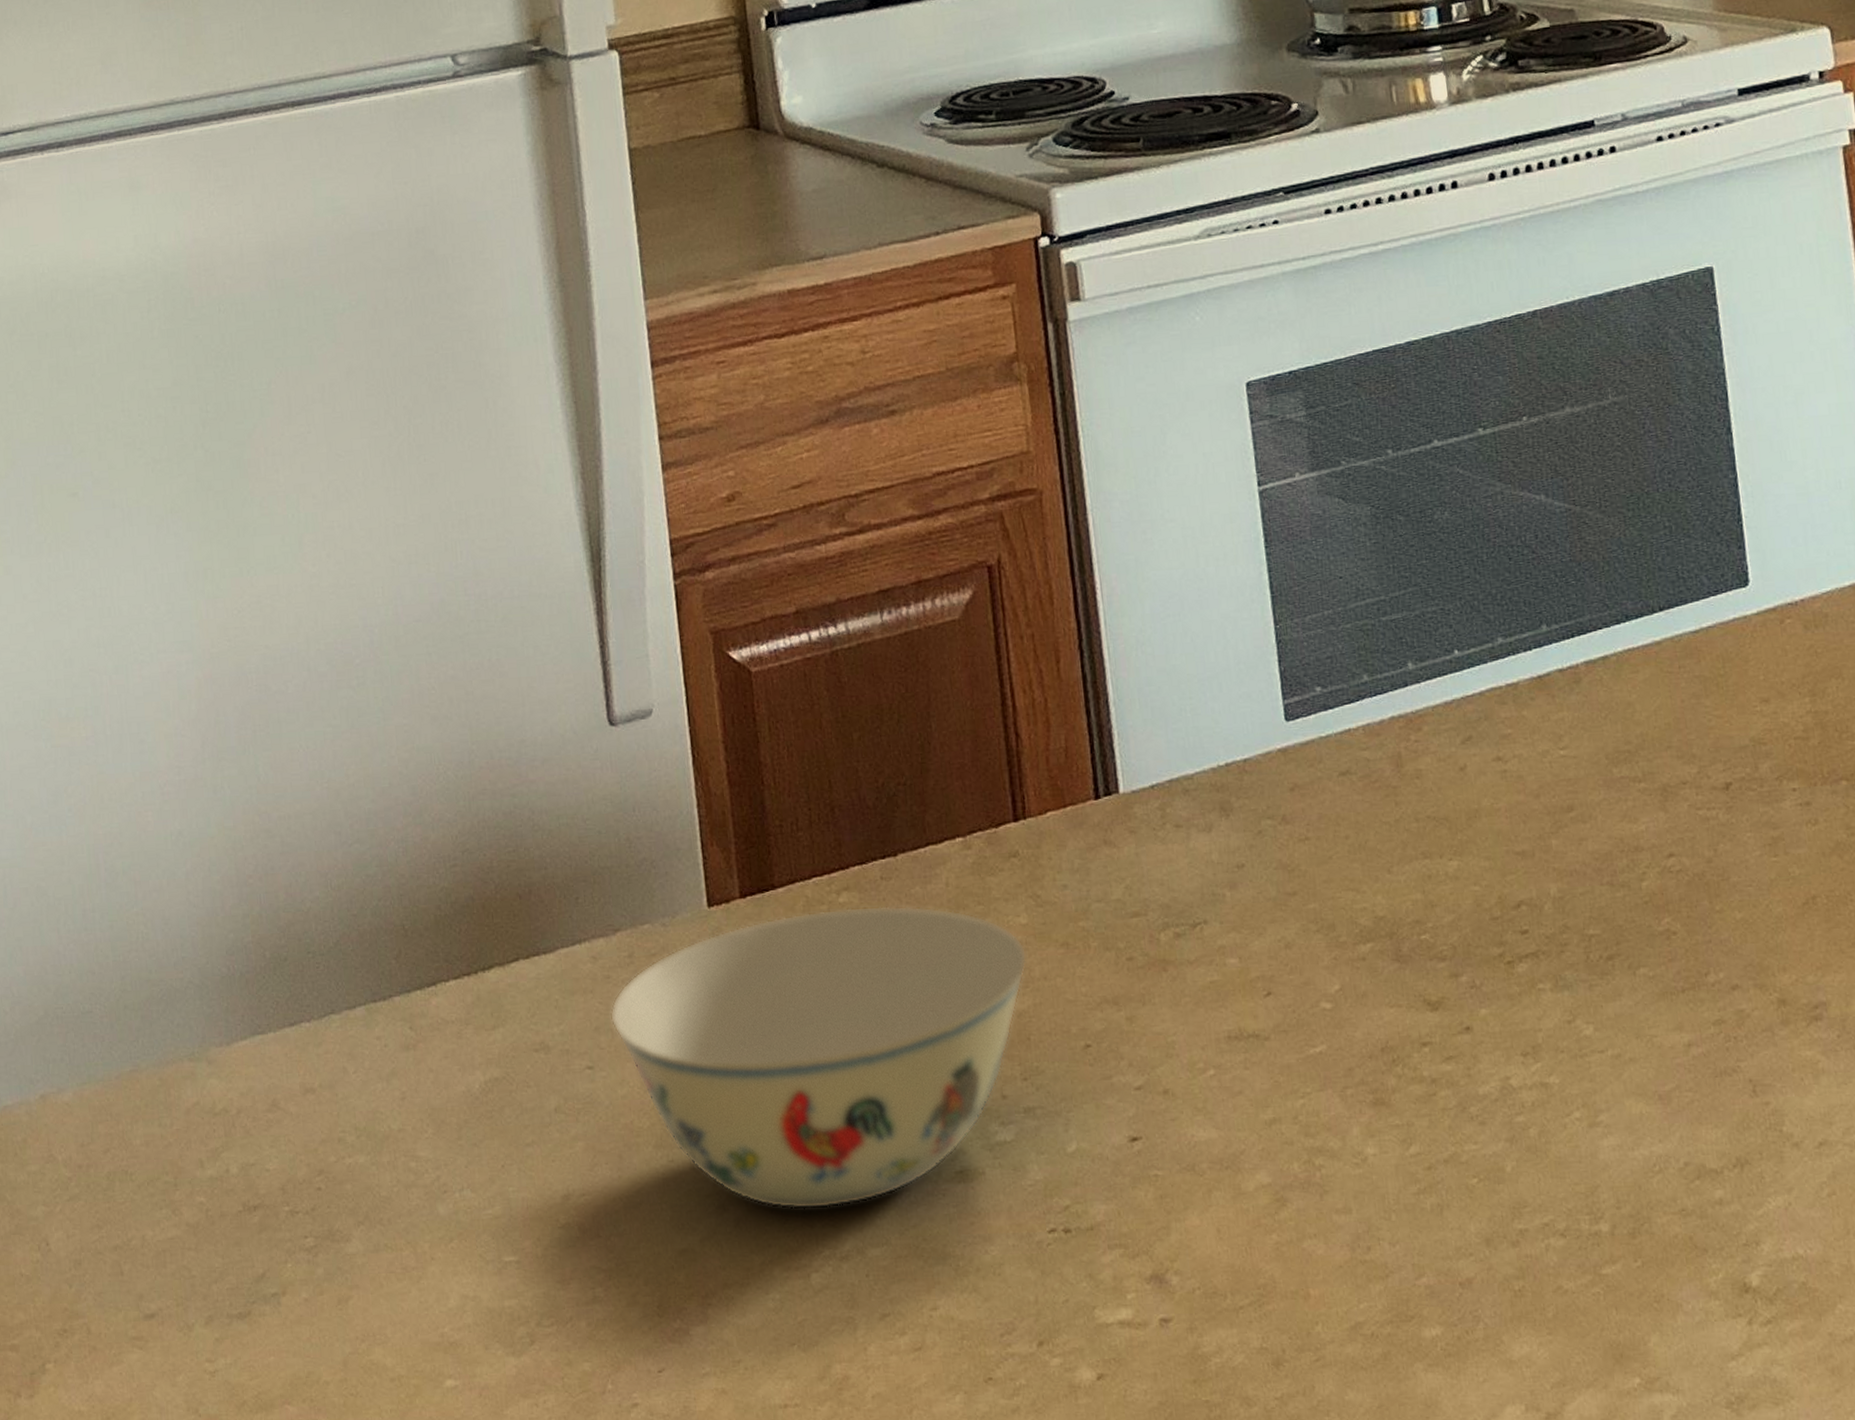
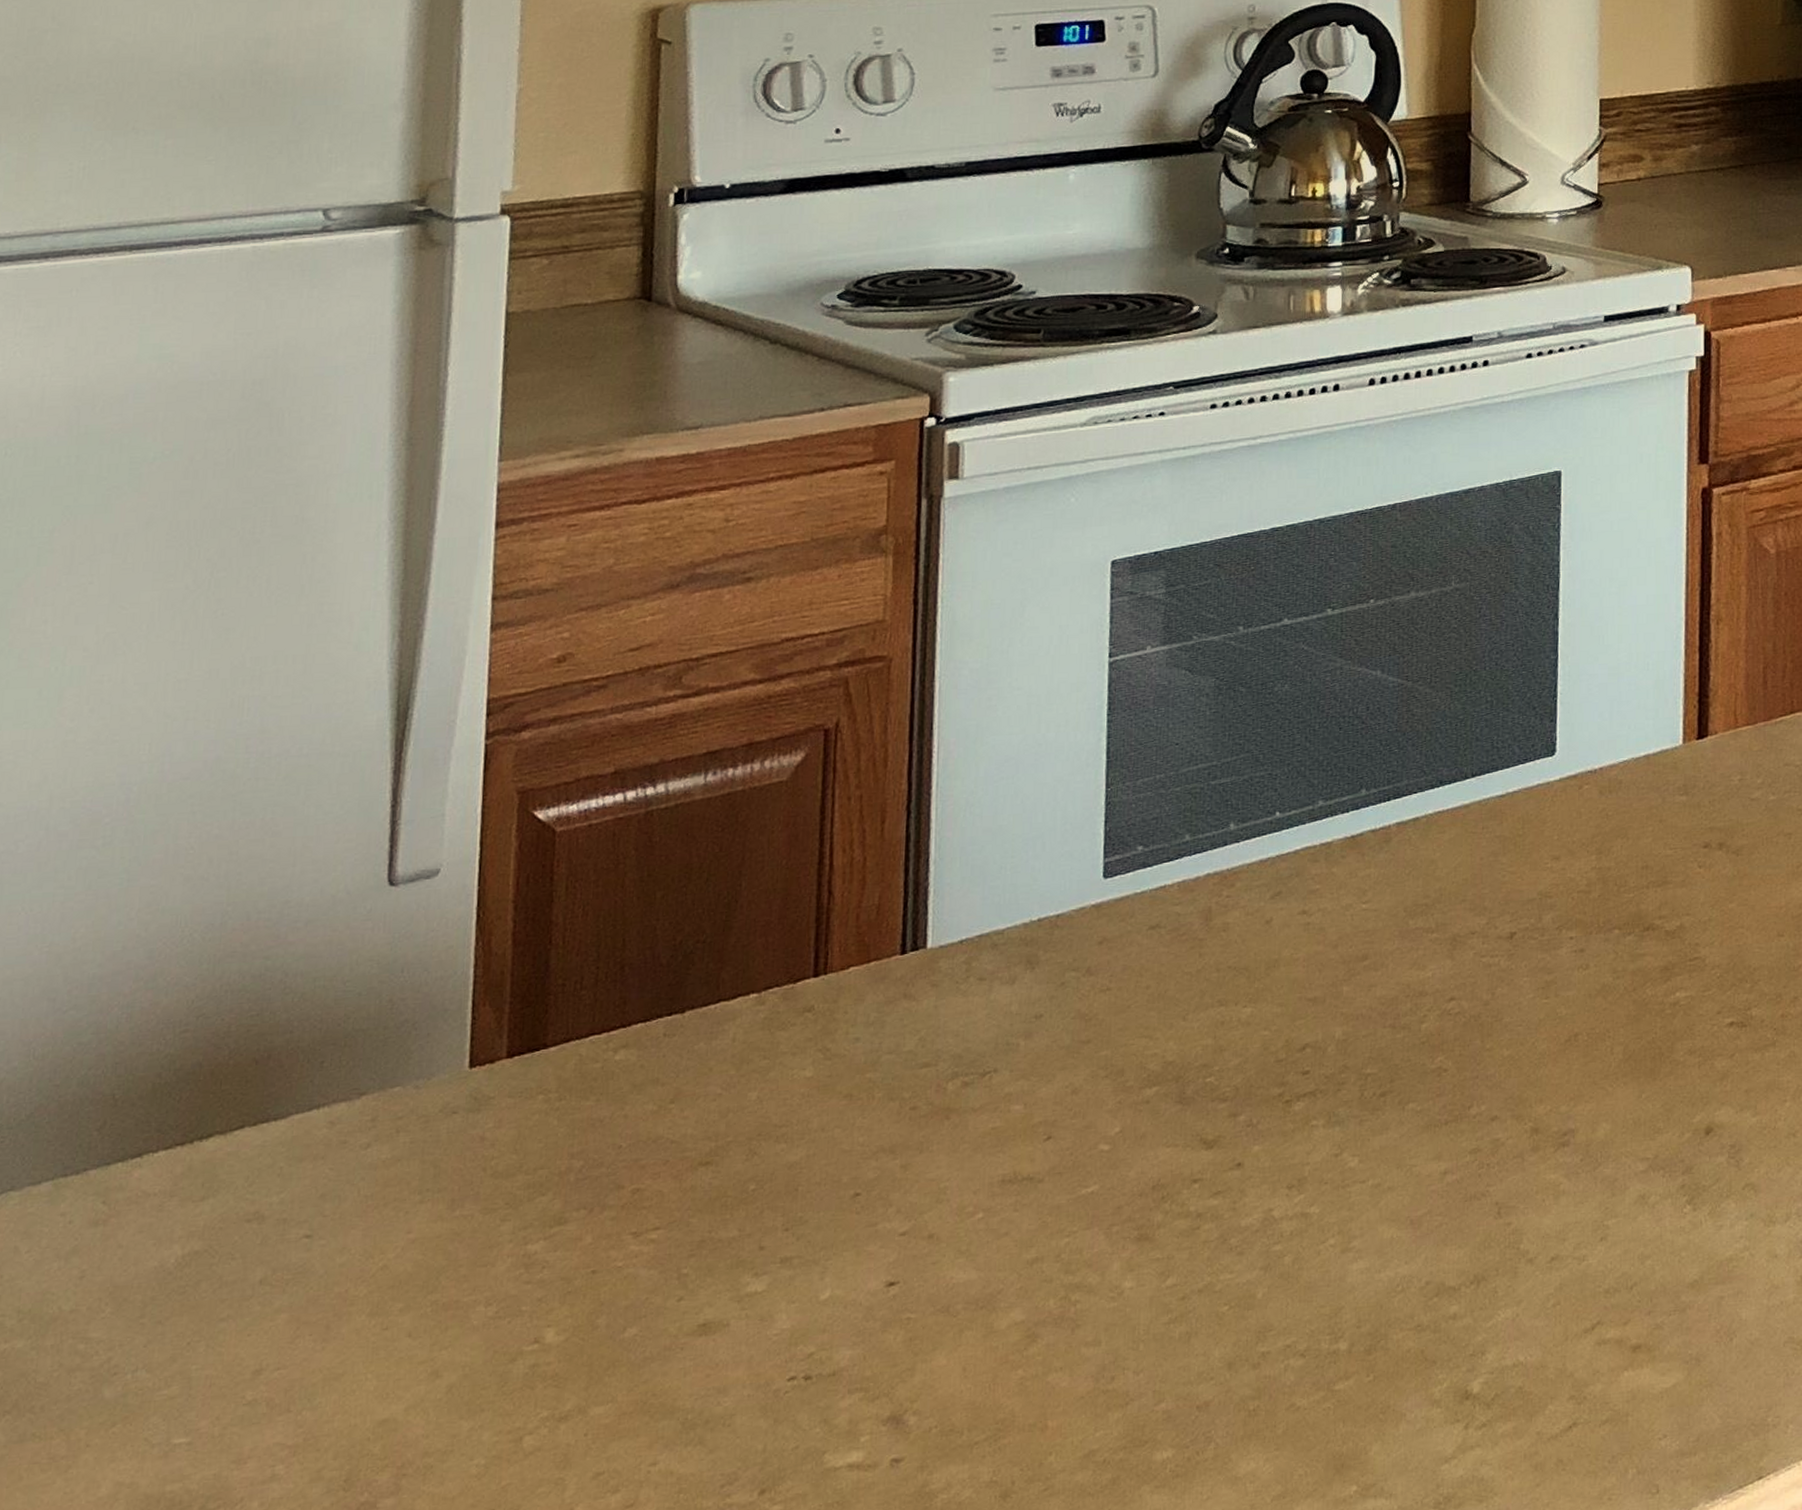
bowl: present [609,905,1028,1210] -> none [339,1061,808,1372]

